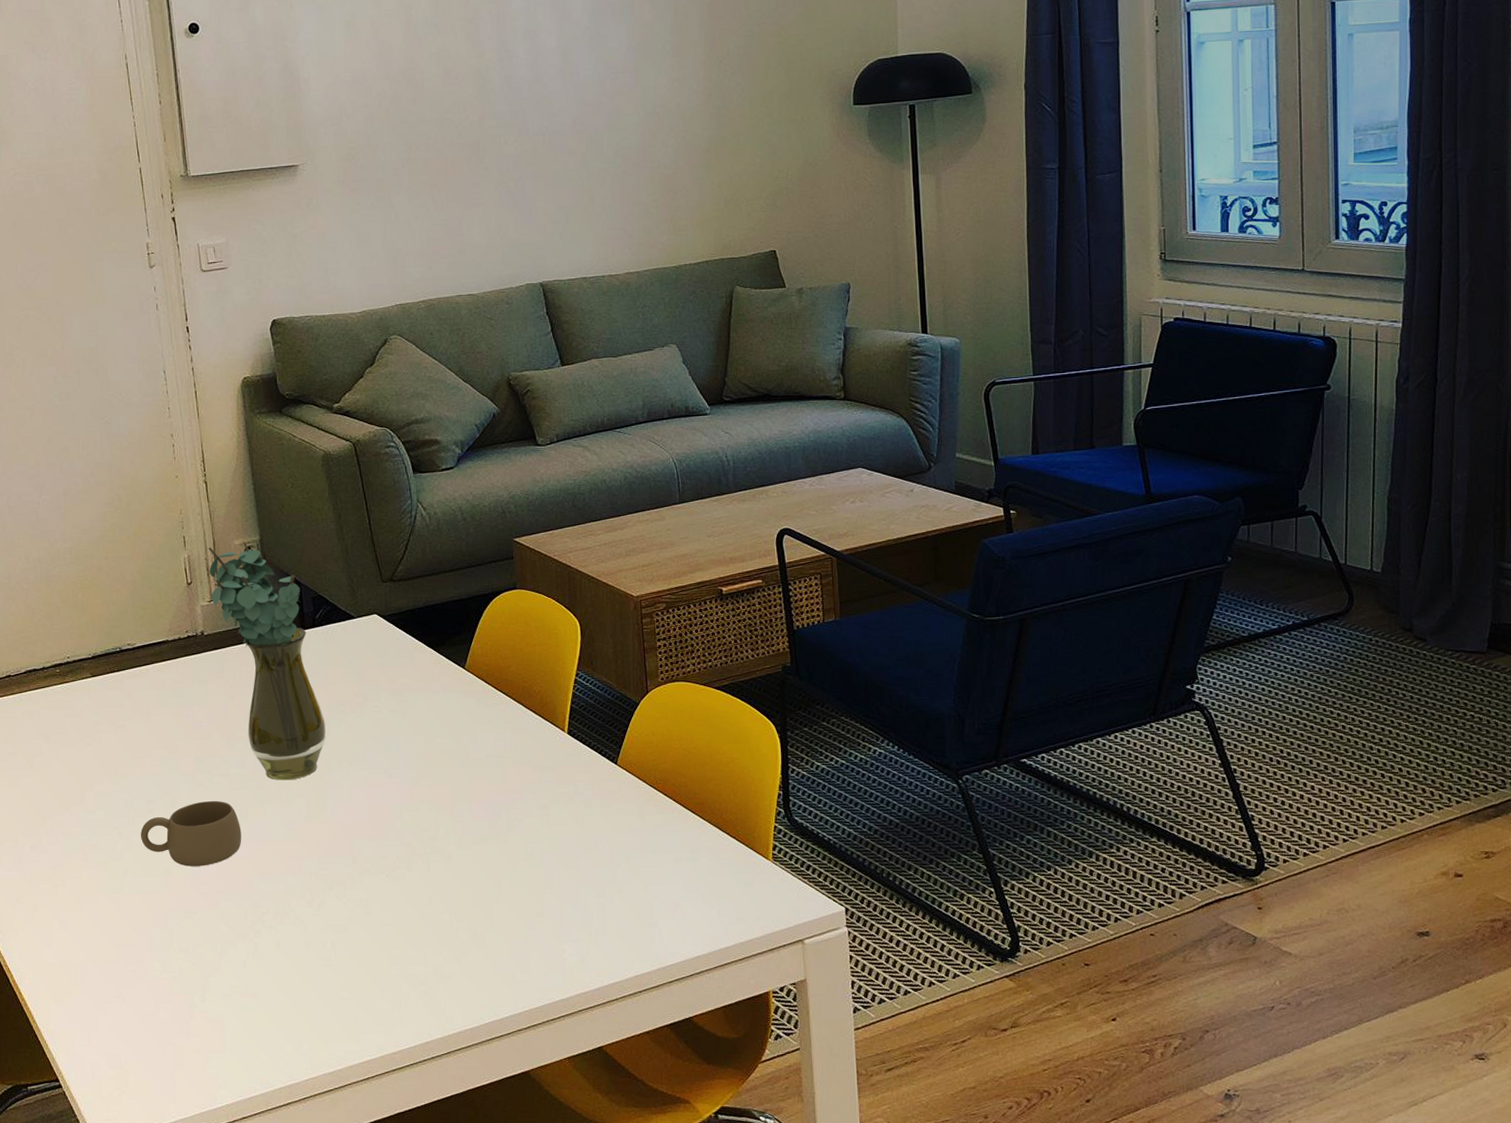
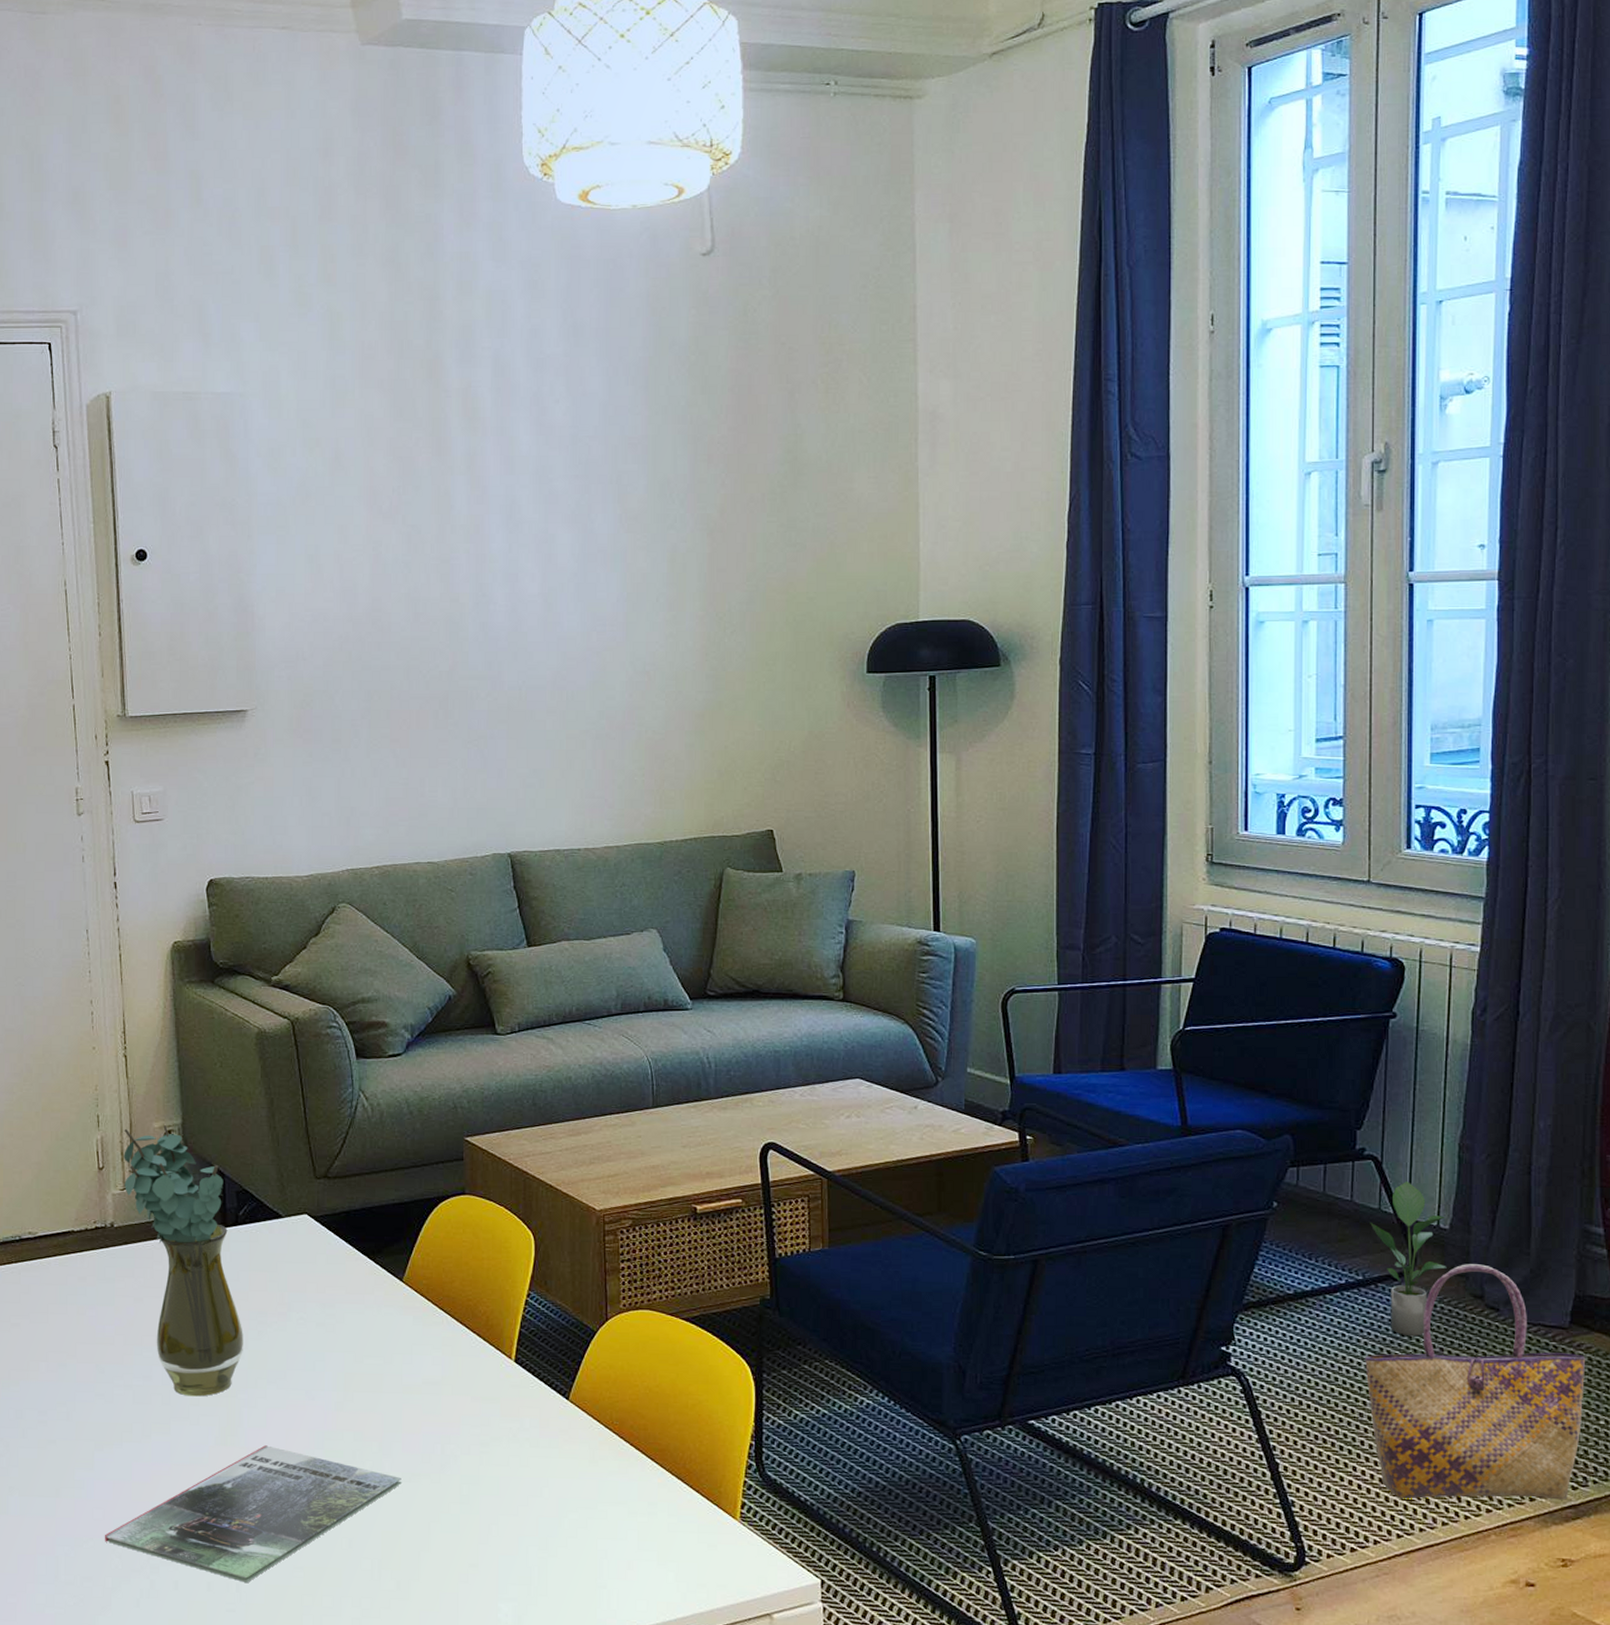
cup: present [141,801,242,867] -> none [30,1415,143,1489]
magazine: none [211,819,474,941] -> present [104,1445,403,1583]
tote bag: none [1311,601,1502,807] -> present [1365,1264,1586,1500]
potted plant: none [1312,533,1380,668] -> present [1370,1182,1447,1337]

